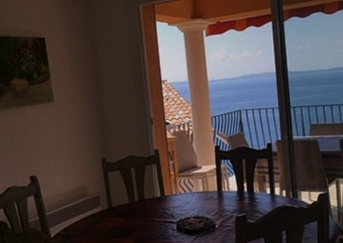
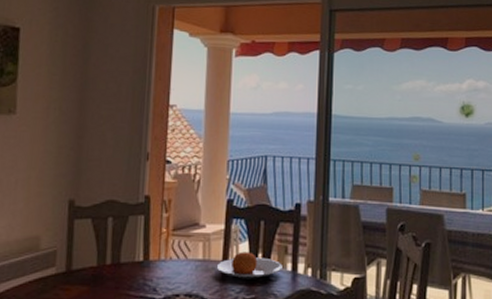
plate: none [214,182,263,203] -> present [216,252,282,279]

